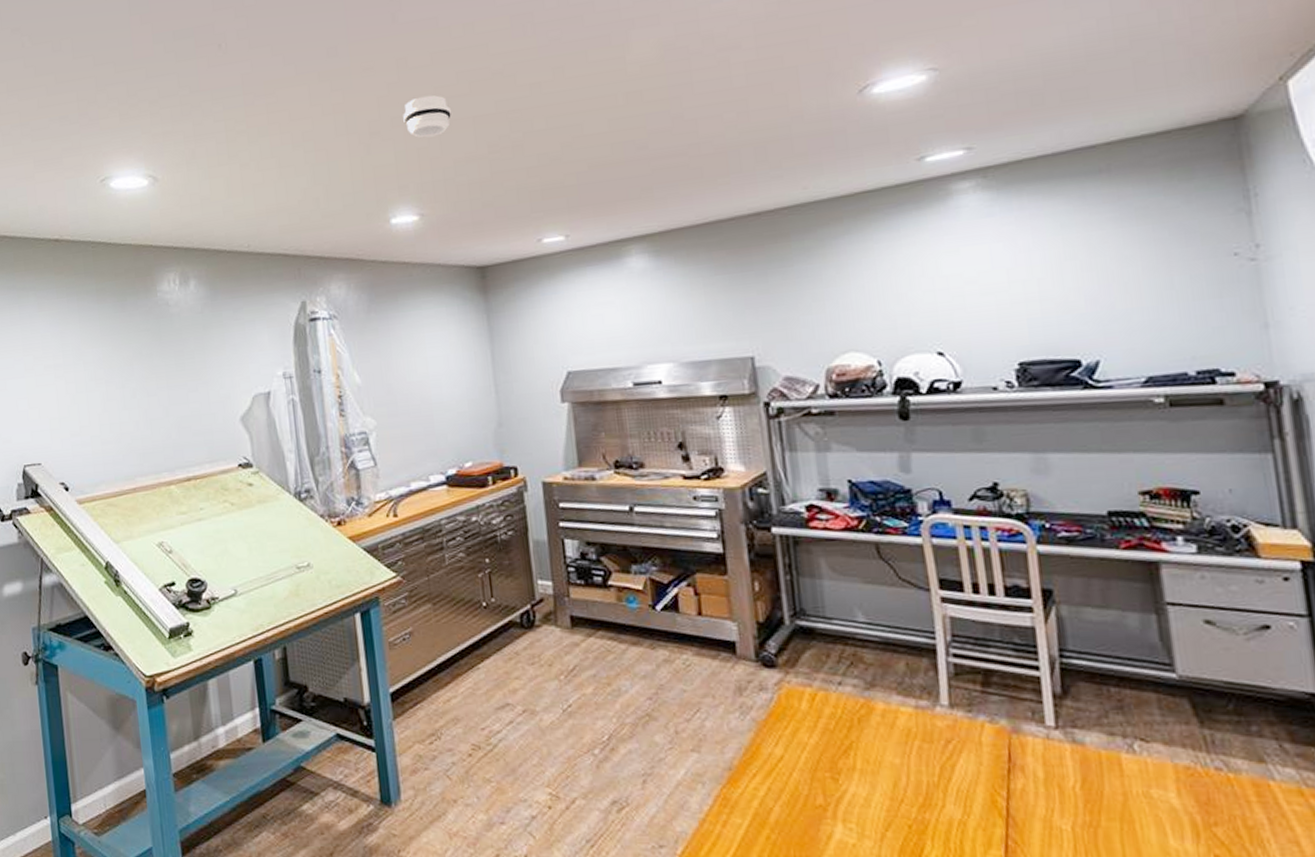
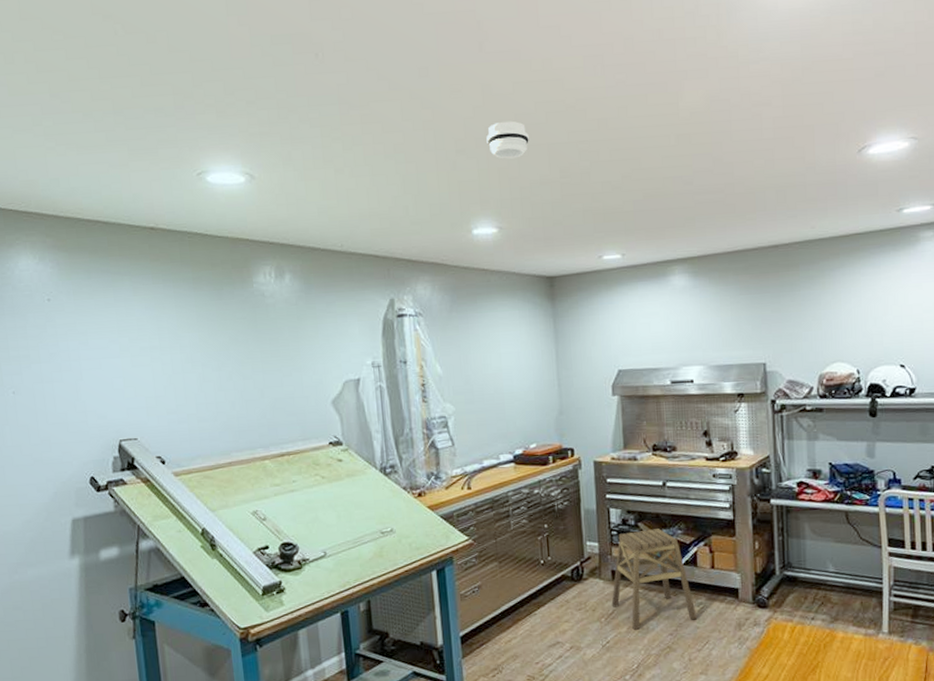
stool: none [571,564,682,693] -> present [611,529,697,631]

